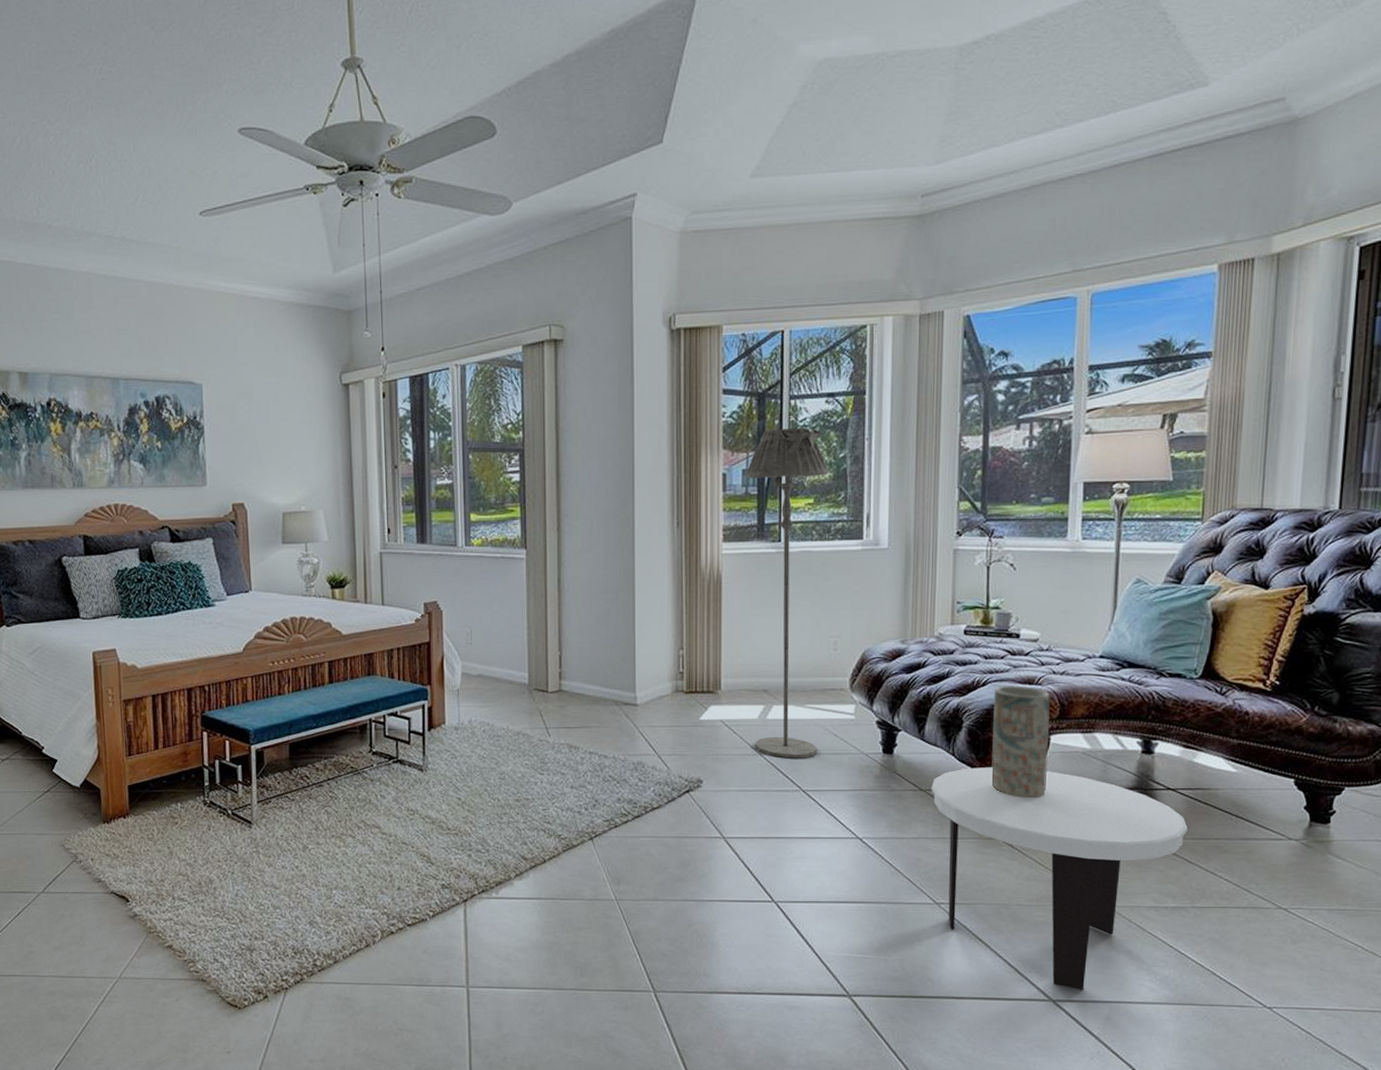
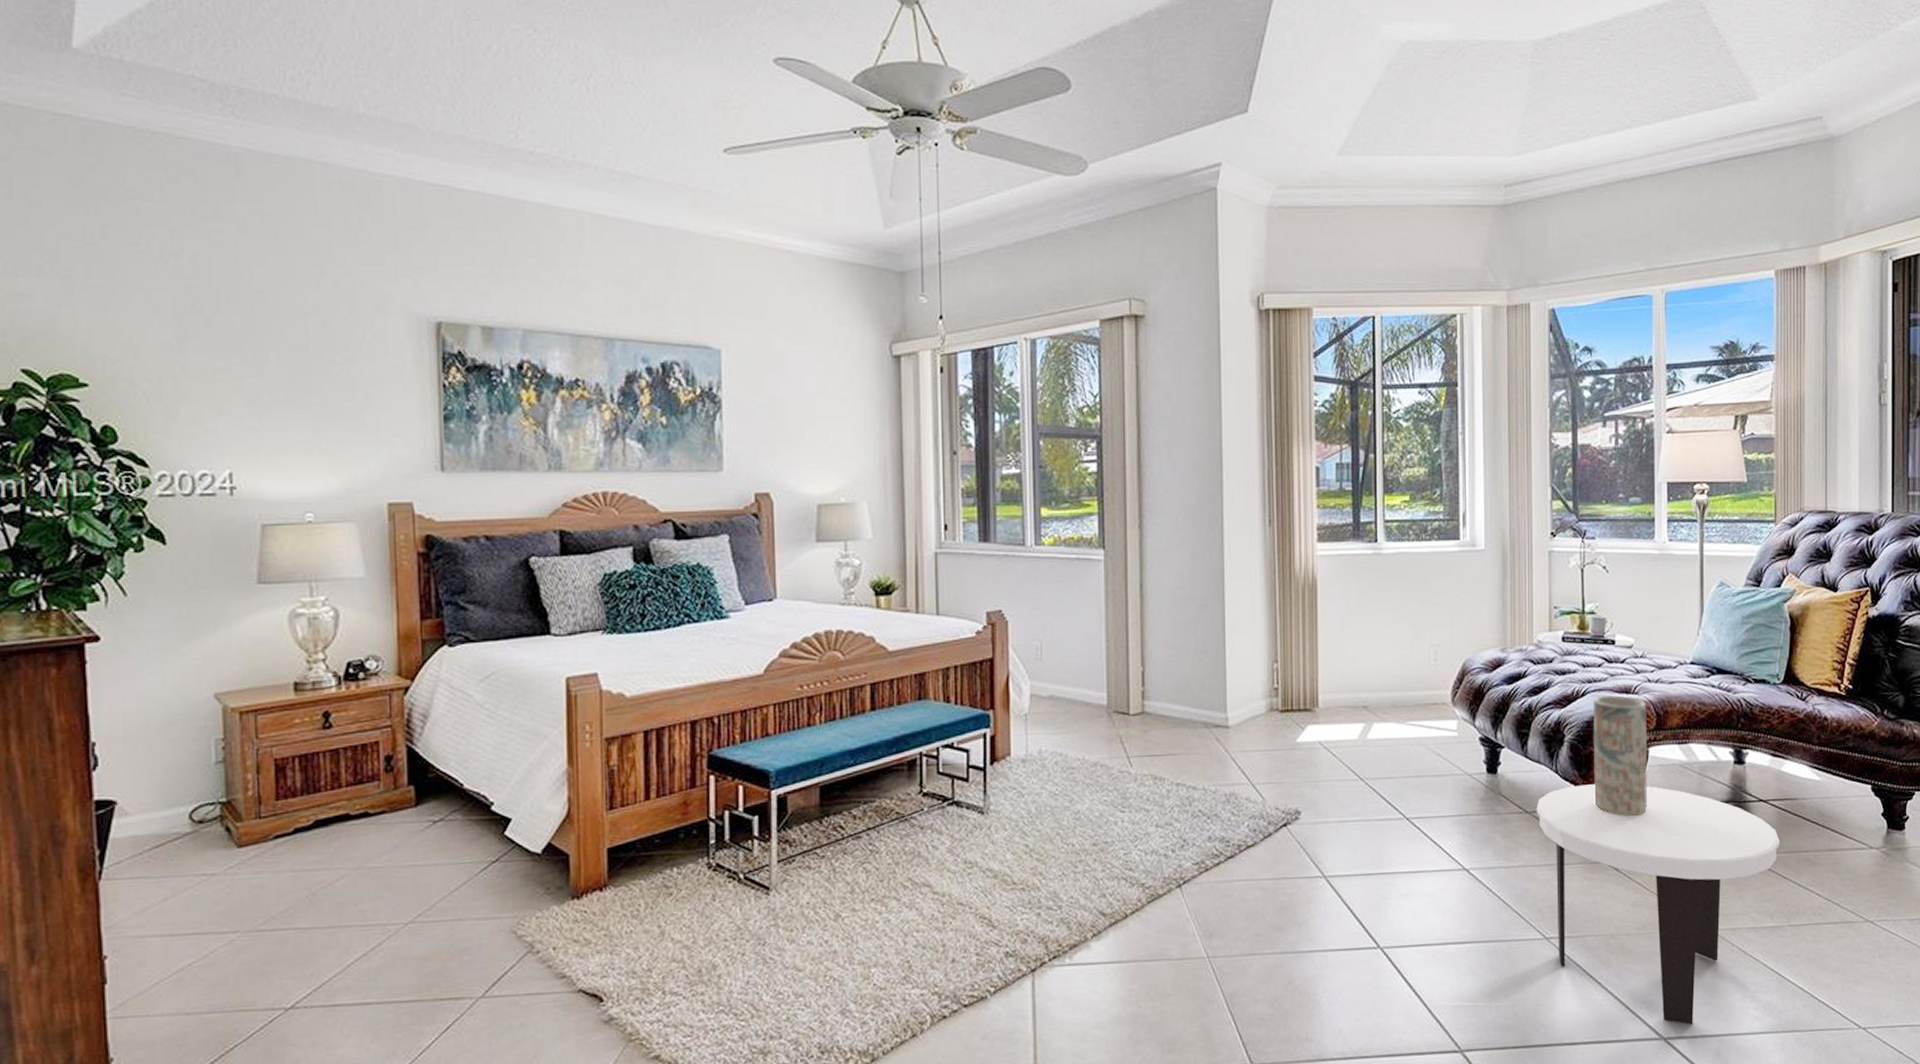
floor lamp: present [746,427,829,759] -> none [1340,419,1423,783]

